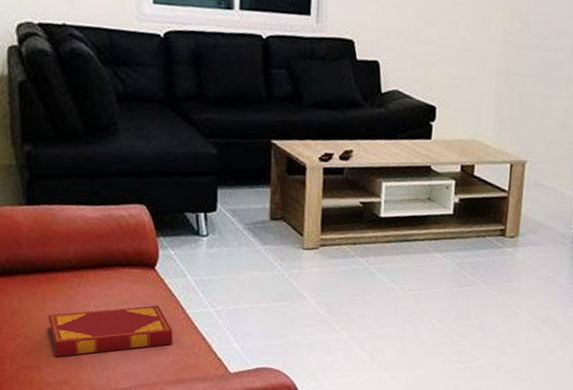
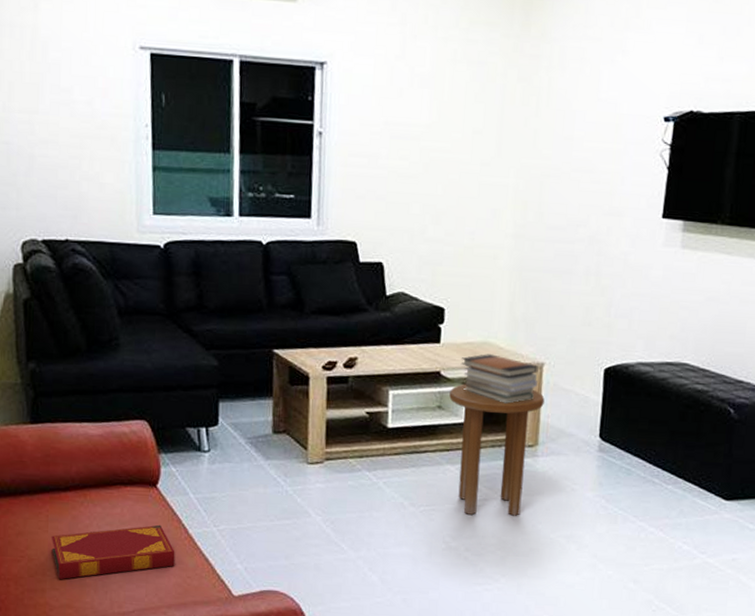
side table: none [438,178,526,301] -> present [449,383,545,516]
book stack: none [449,151,521,198] -> present [460,354,539,404]

